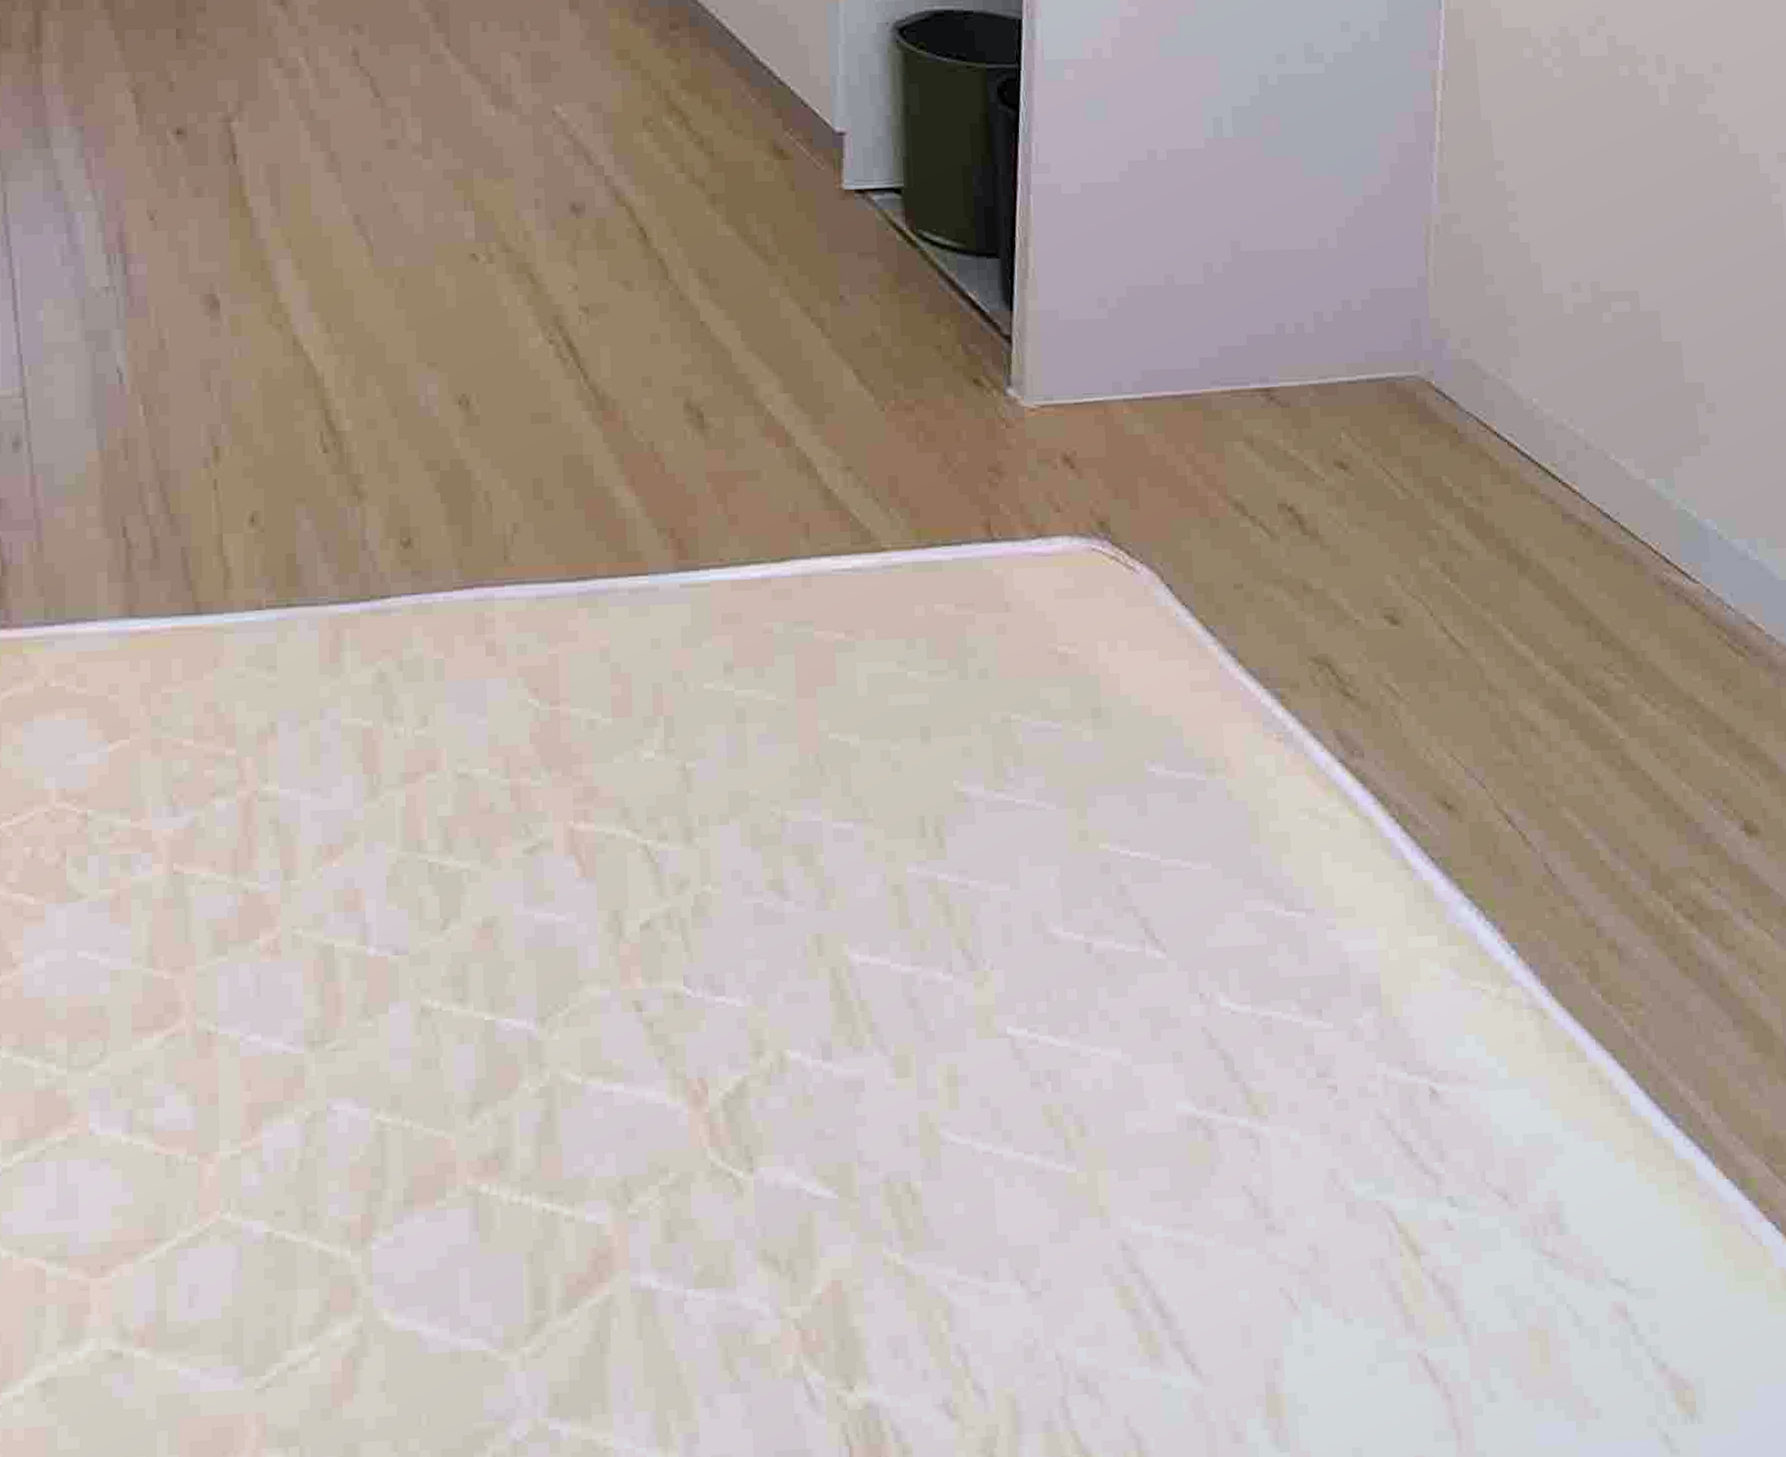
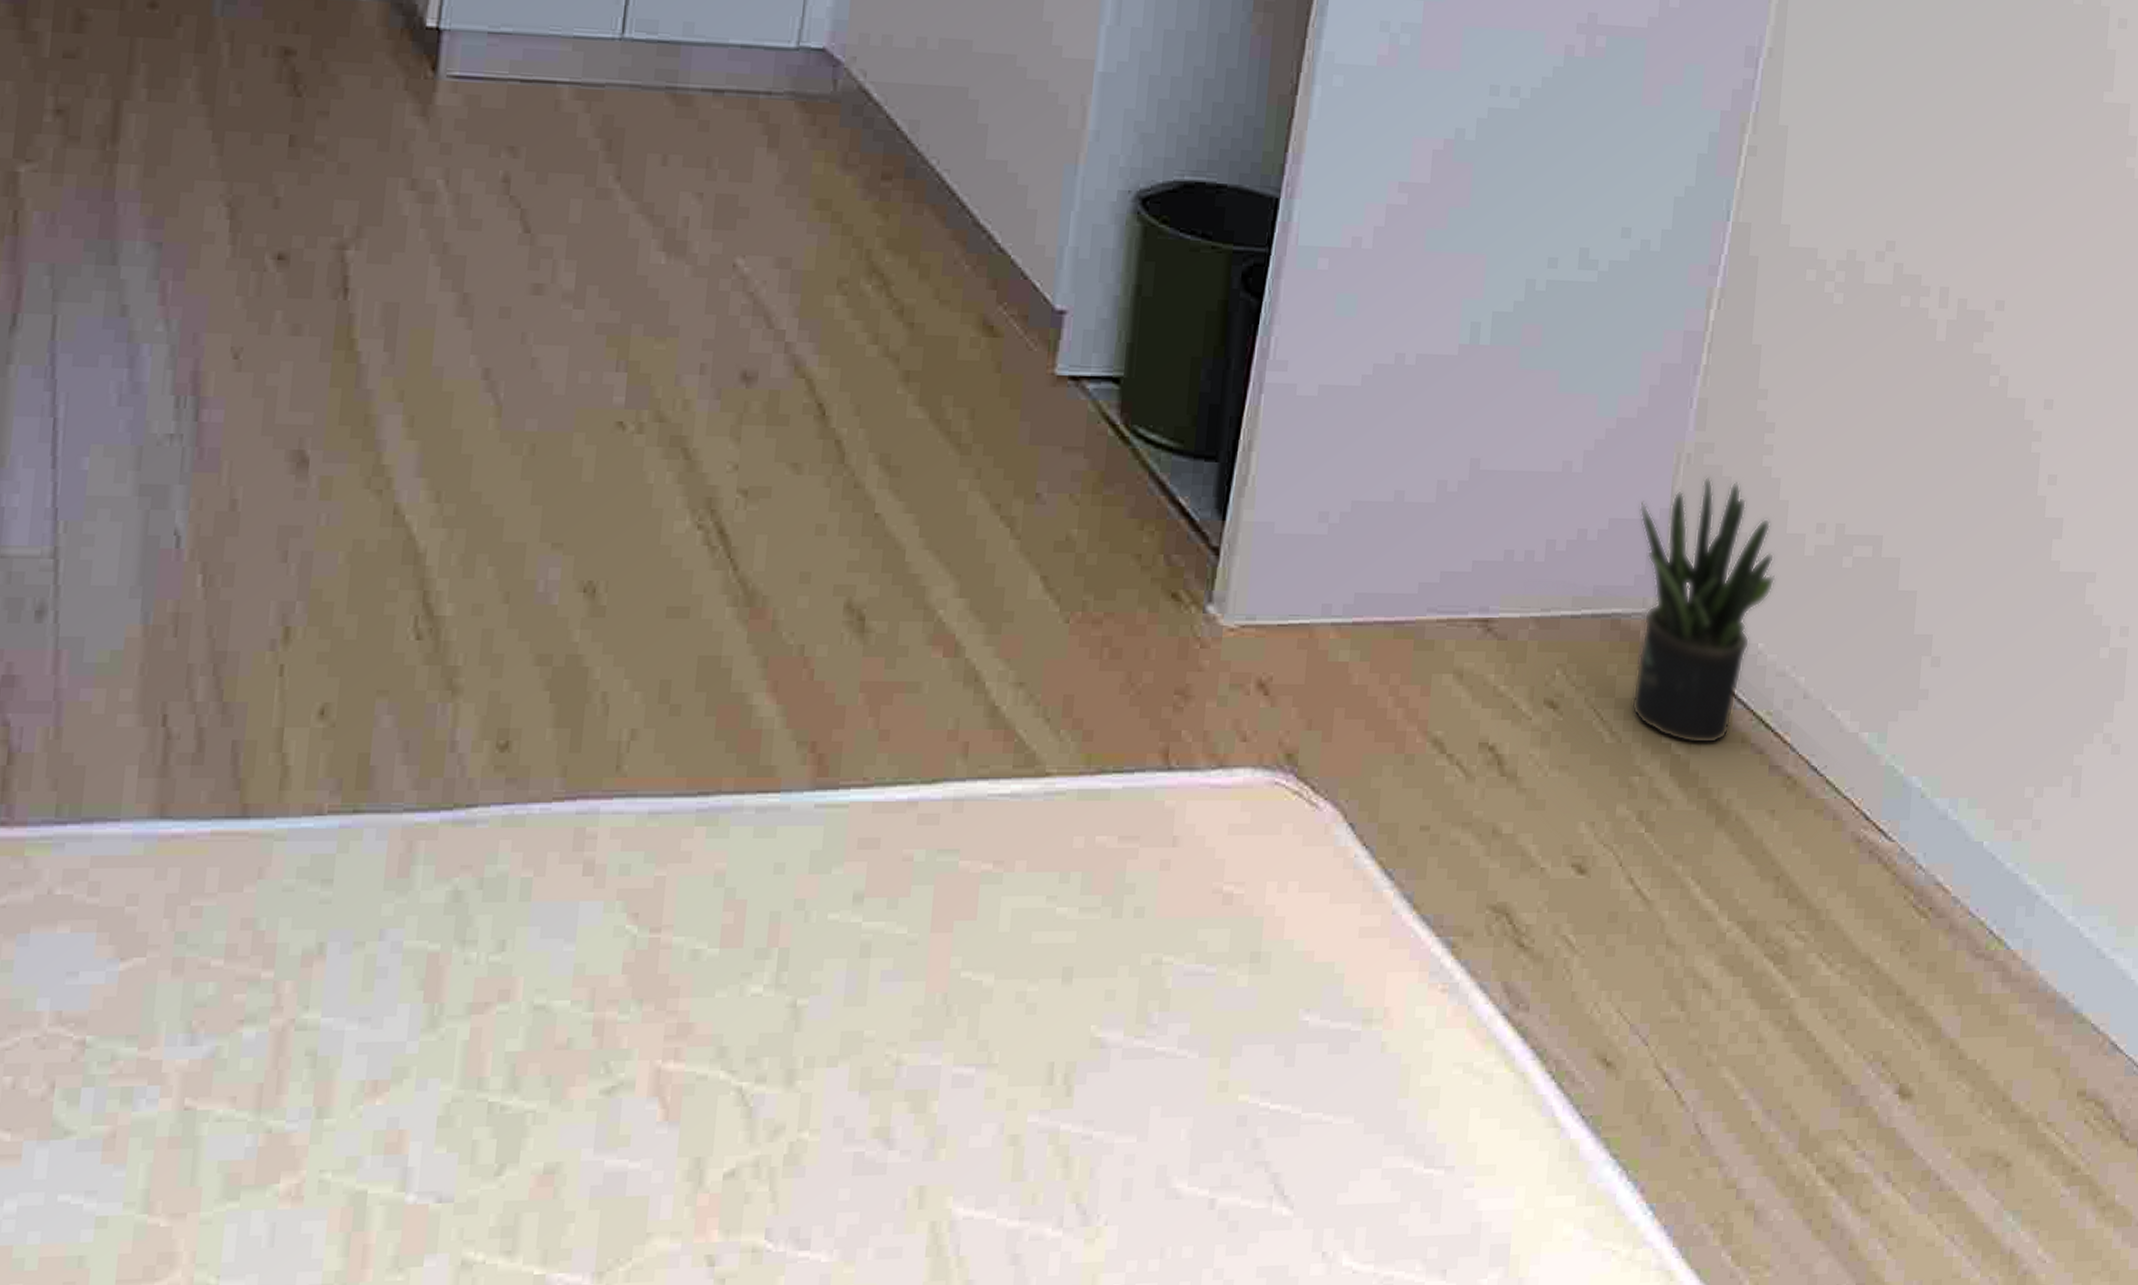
potted plant: none [1398,246,1540,498] -> present [1631,477,1776,744]

